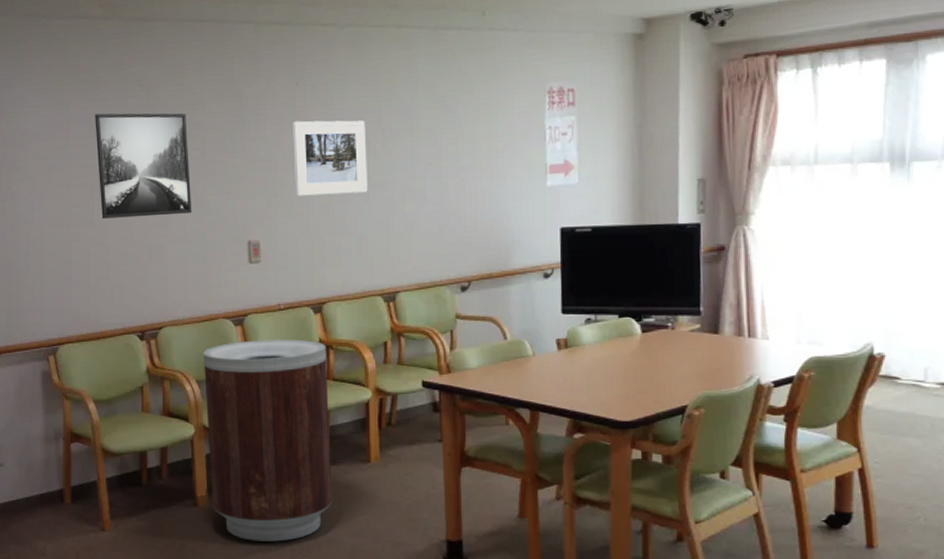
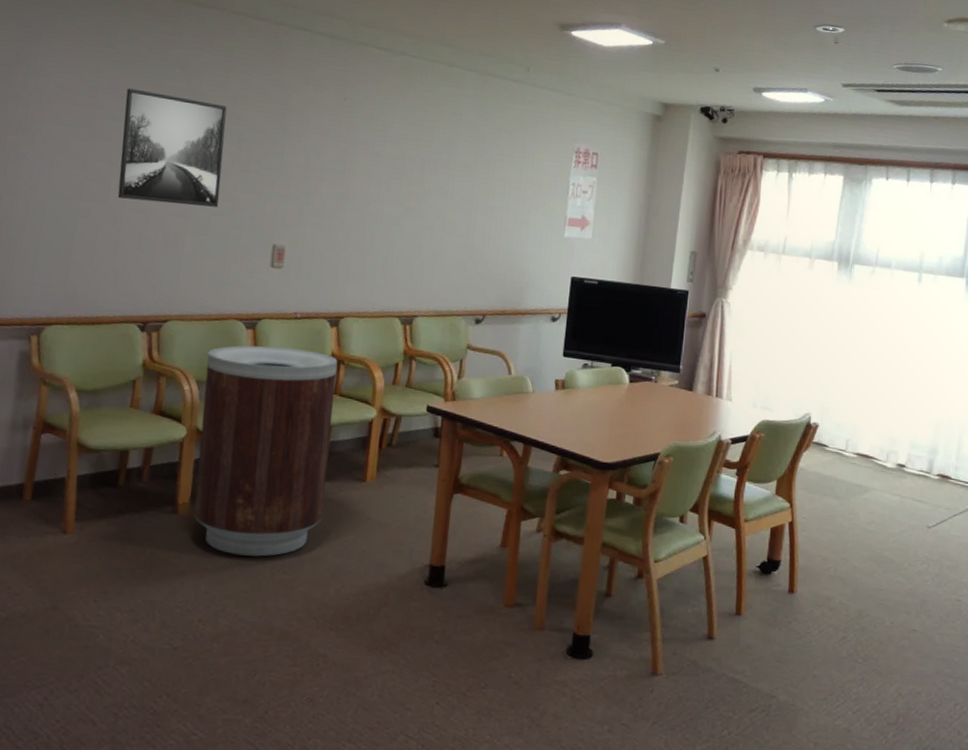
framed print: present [293,120,368,196] -> none [328,134,406,216]

